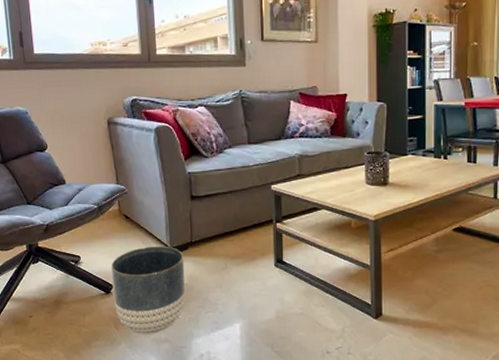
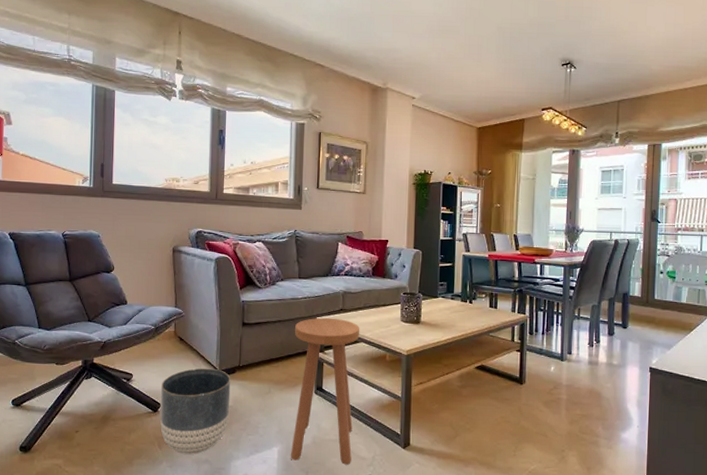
stool: none [249,185,321,338] -> present [290,317,360,465]

